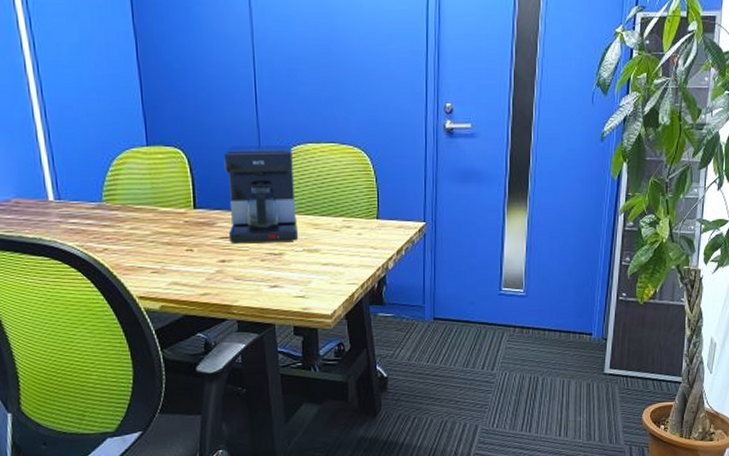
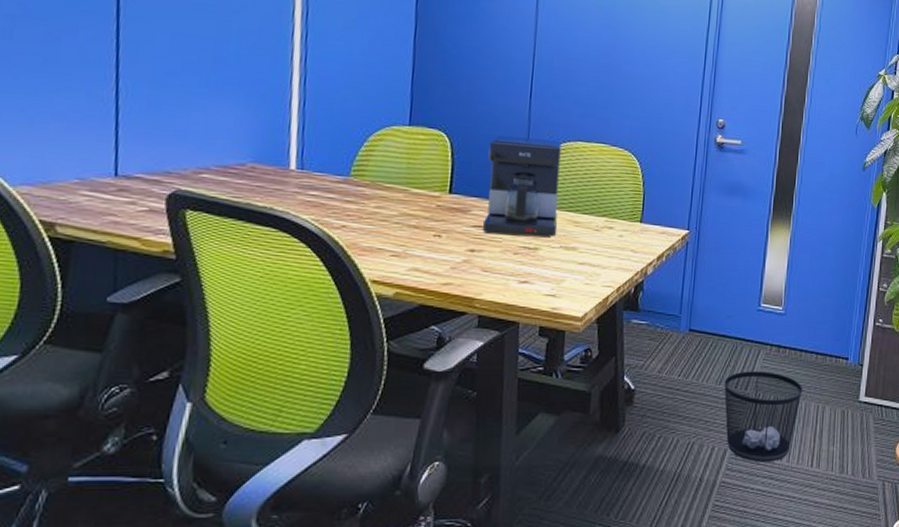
waste bin: none [471,352,548,435] -> present [724,371,803,462]

